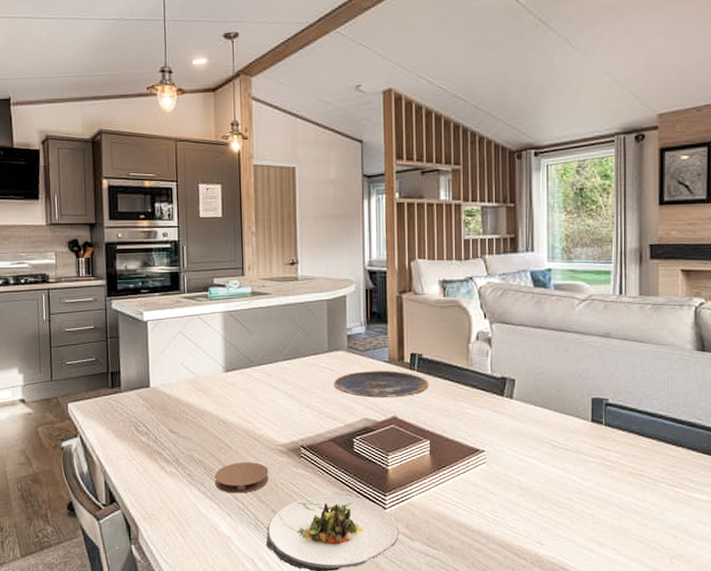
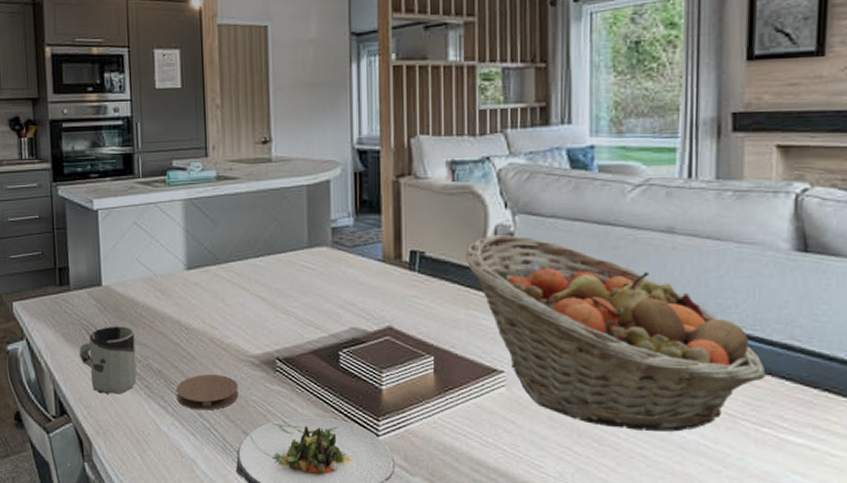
cup: none [128,422,180,483] -> present [79,326,137,394]
plate: present [333,371,429,398] -> none [315,271,433,304]
fruit basket: none [454,340,678,494] -> present [465,235,766,432]

